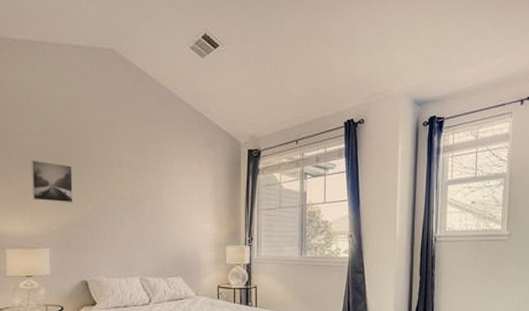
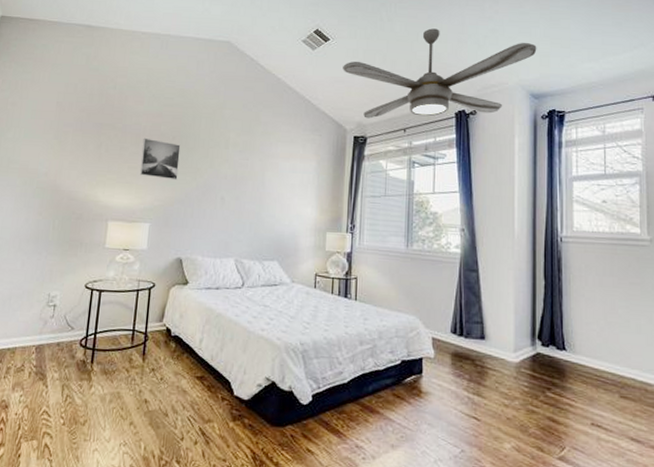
ceiling fan: none [234,32,422,131] -> present [343,28,537,119]

